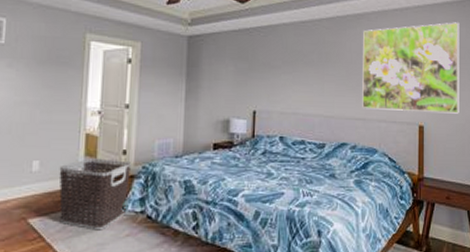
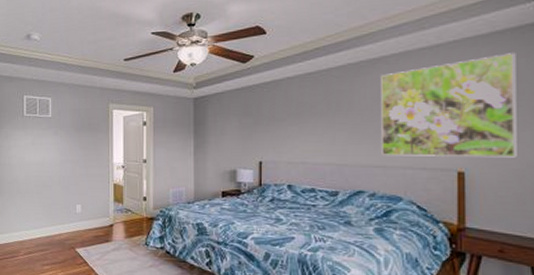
clothes hamper: present [59,158,131,231] -> none [95,203,150,261]

